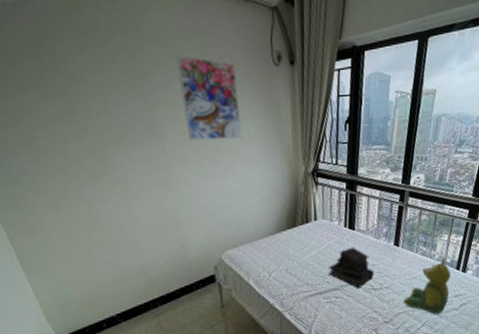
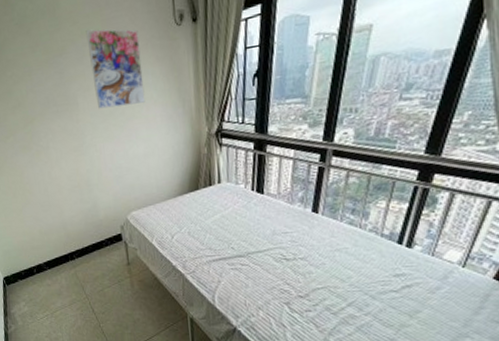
diary: present [328,247,375,289] -> none [232,212,287,258]
teddy bear: present [403,257,451,315] -> none [323,227,389,296]

